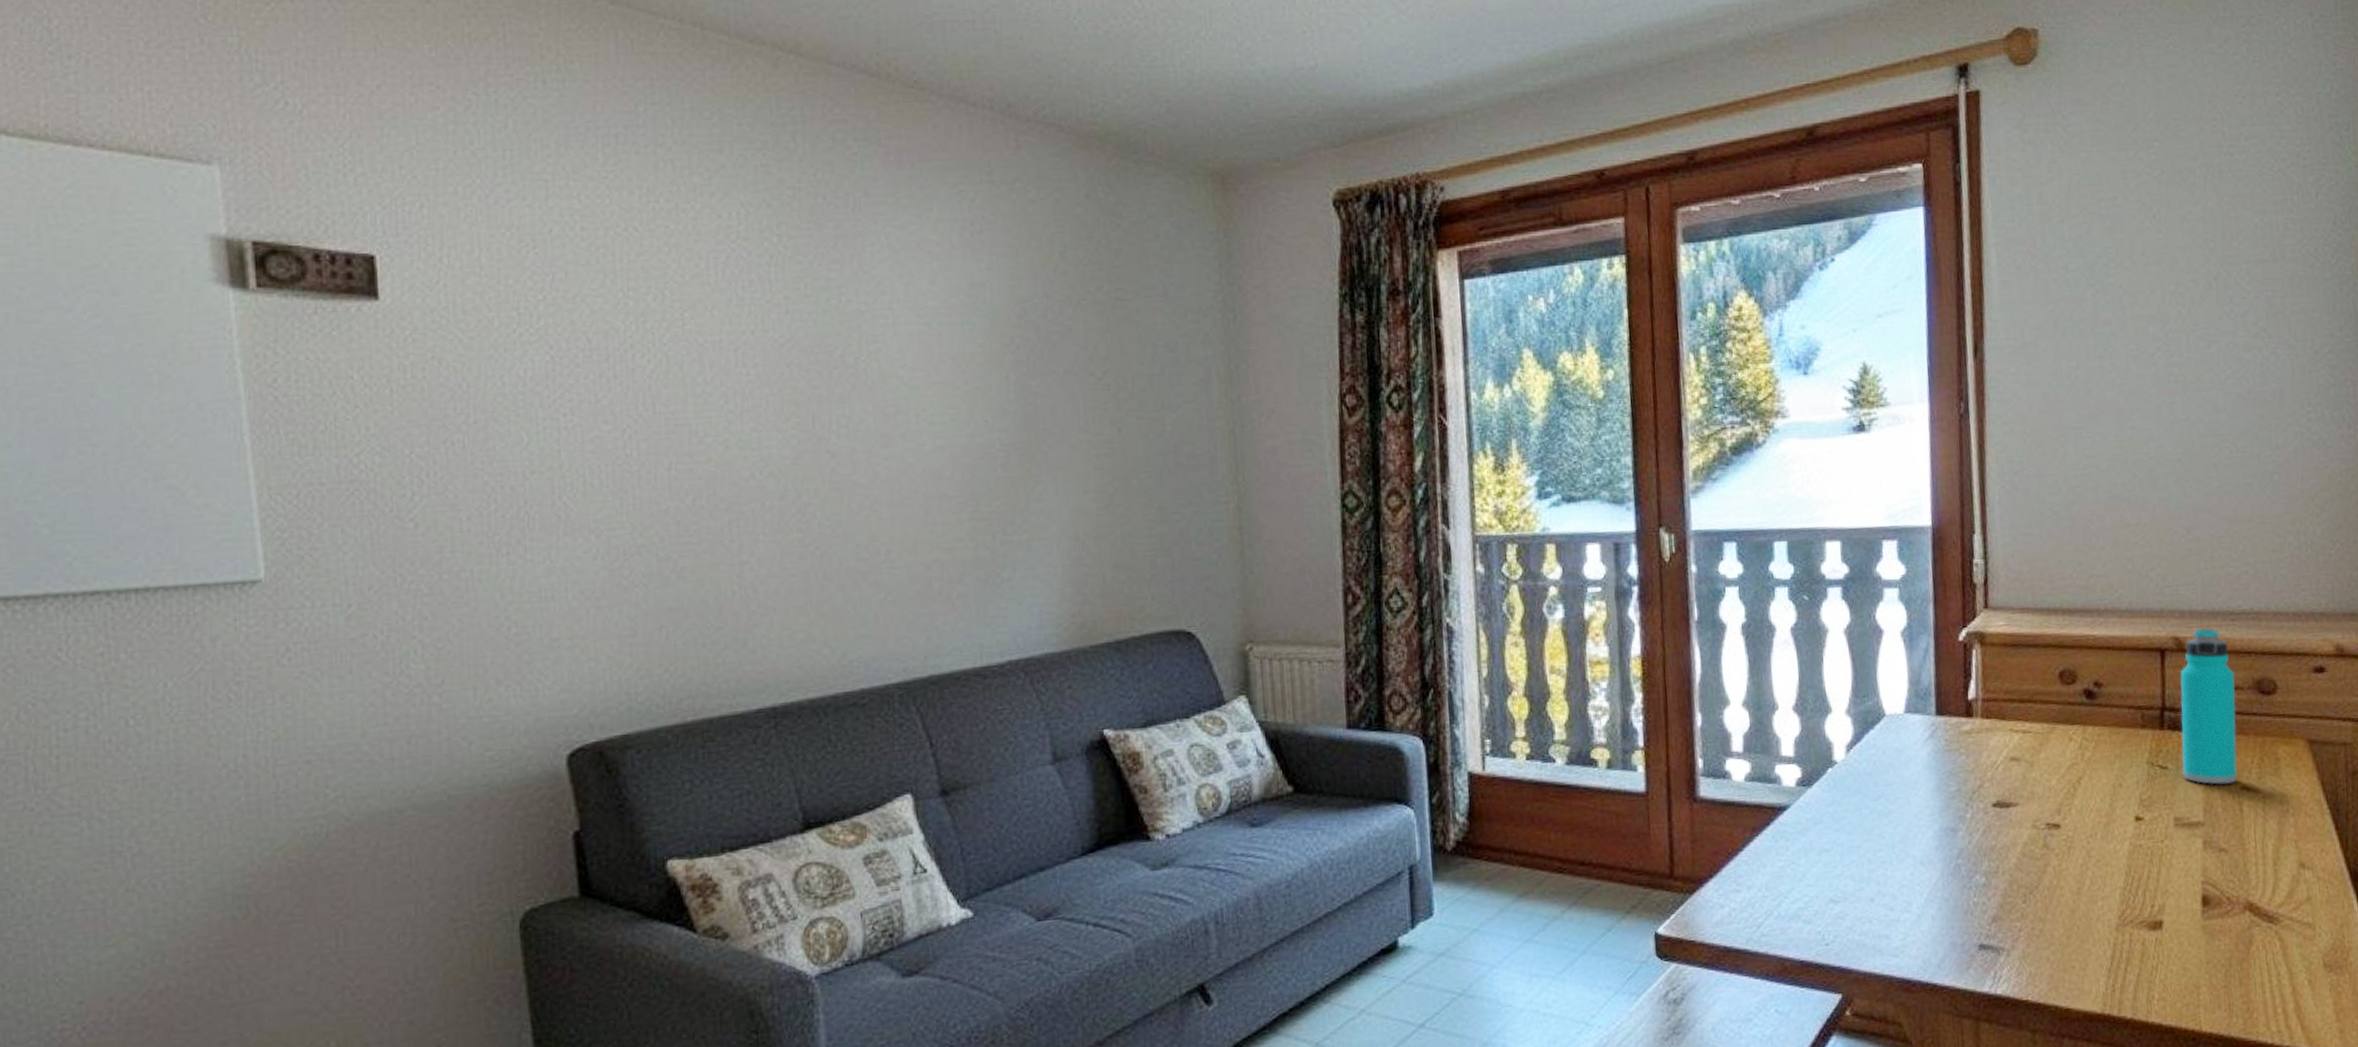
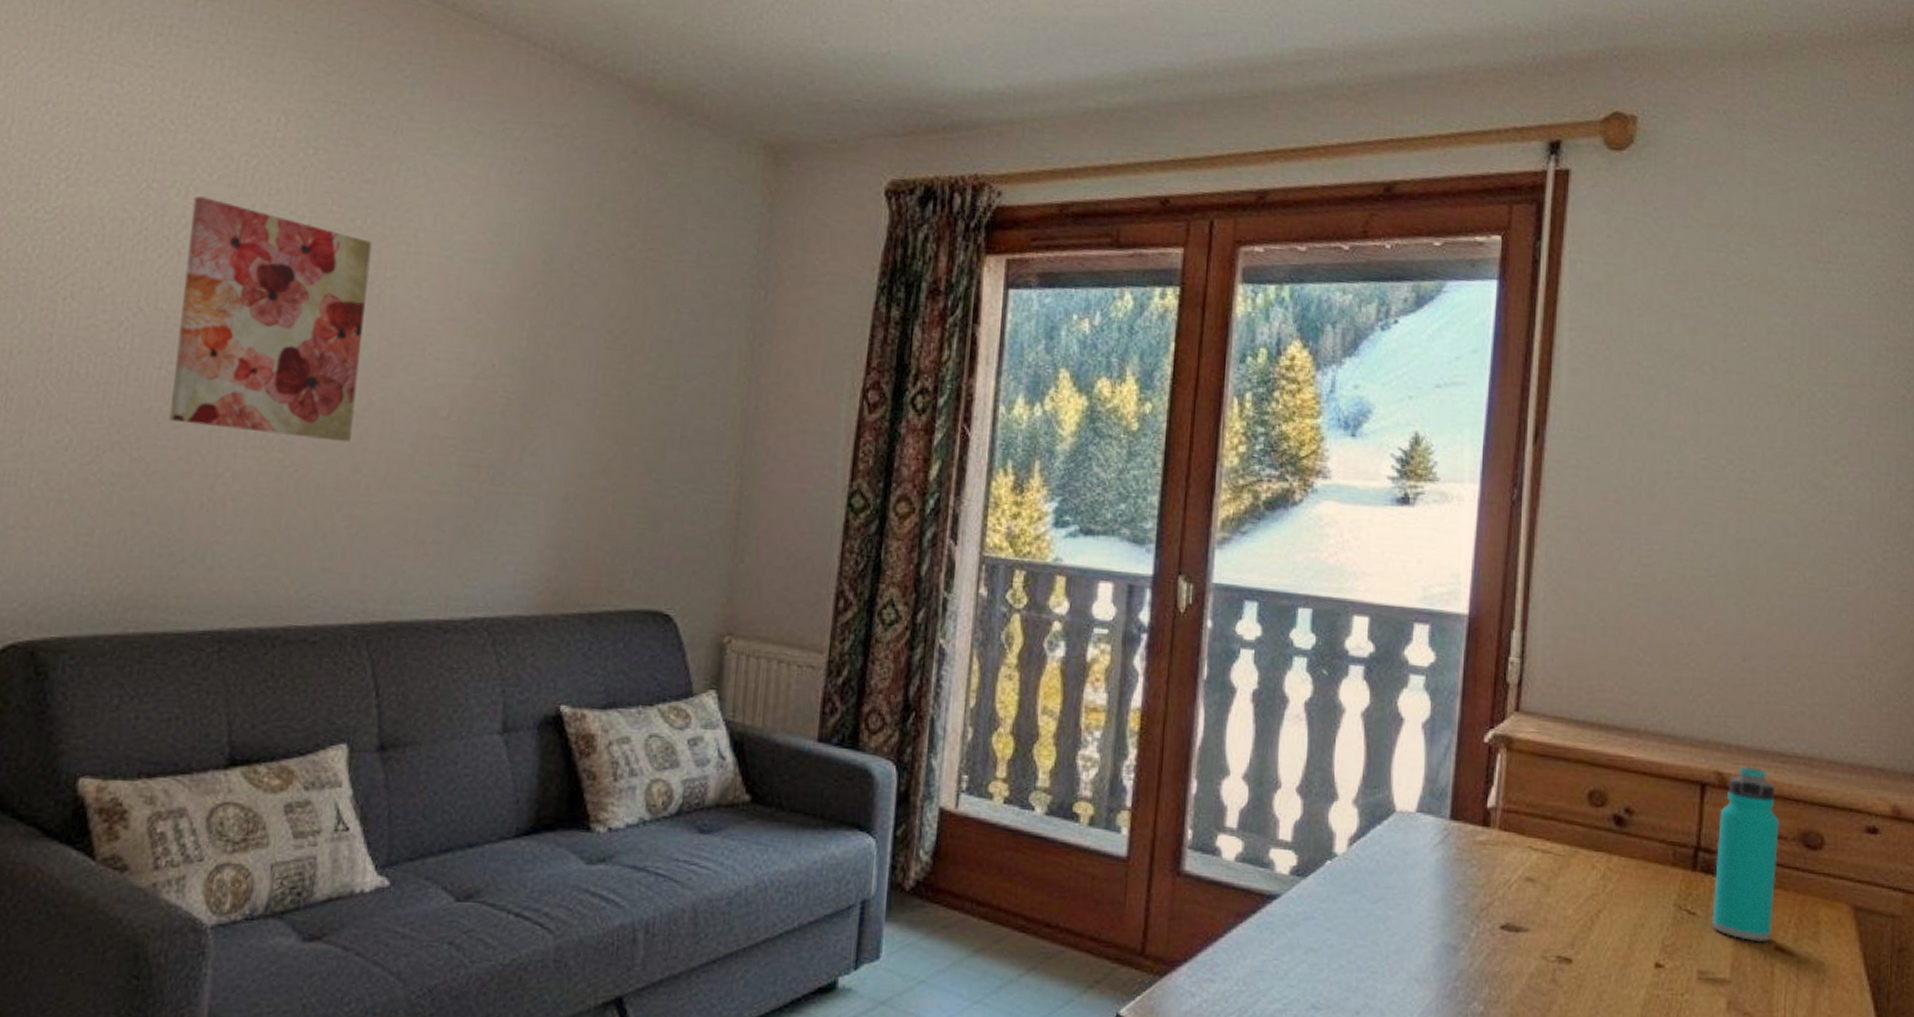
wall art: none [671,298,864,518] -> present [169,196,373,443]

